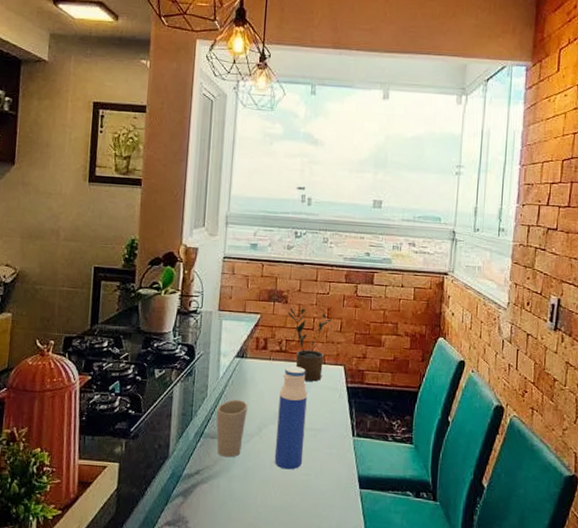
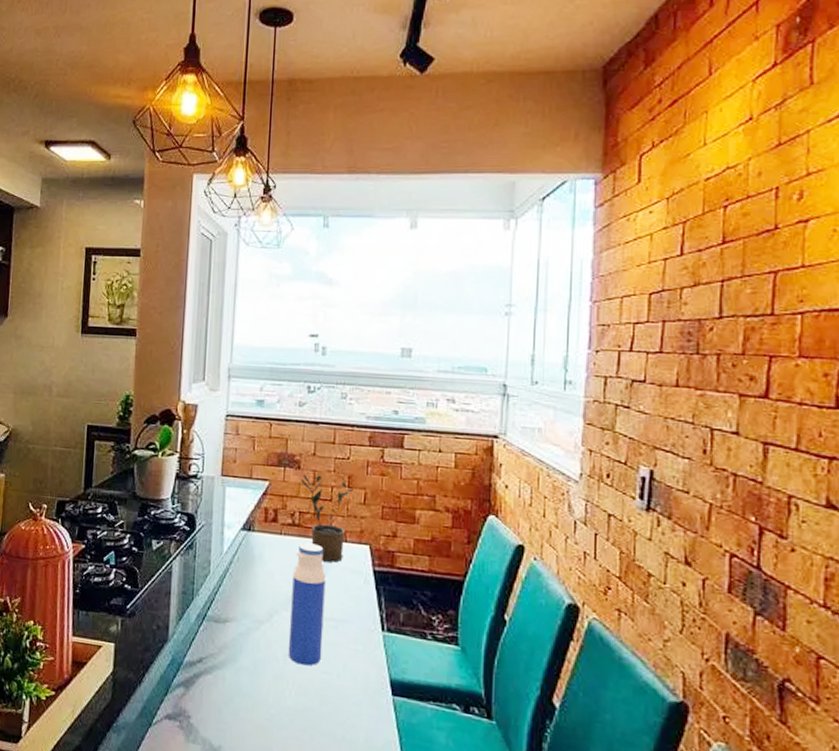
cup: present [216,400,248,458] -> none [220,579,256,646]

